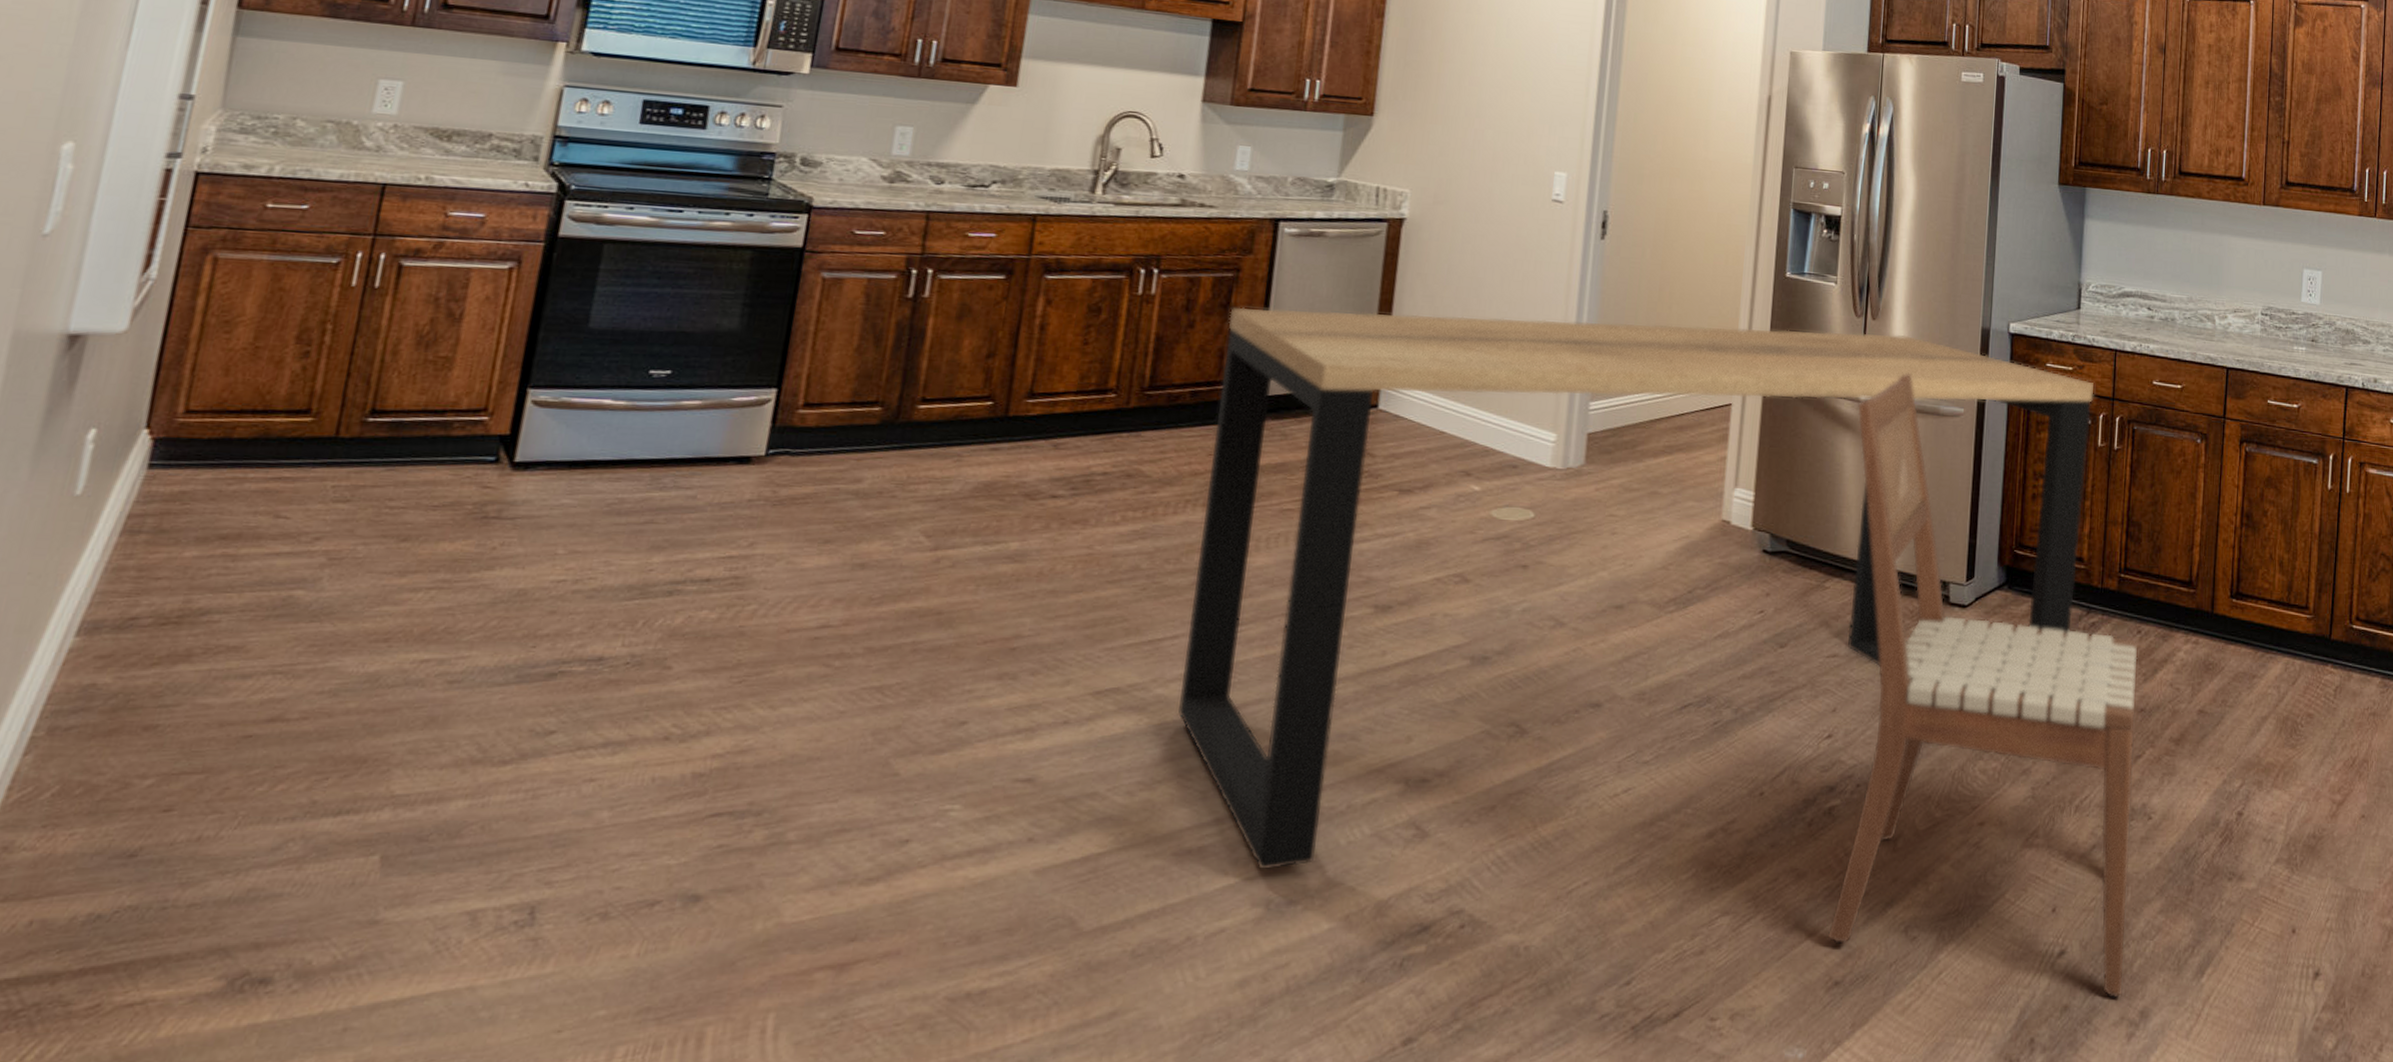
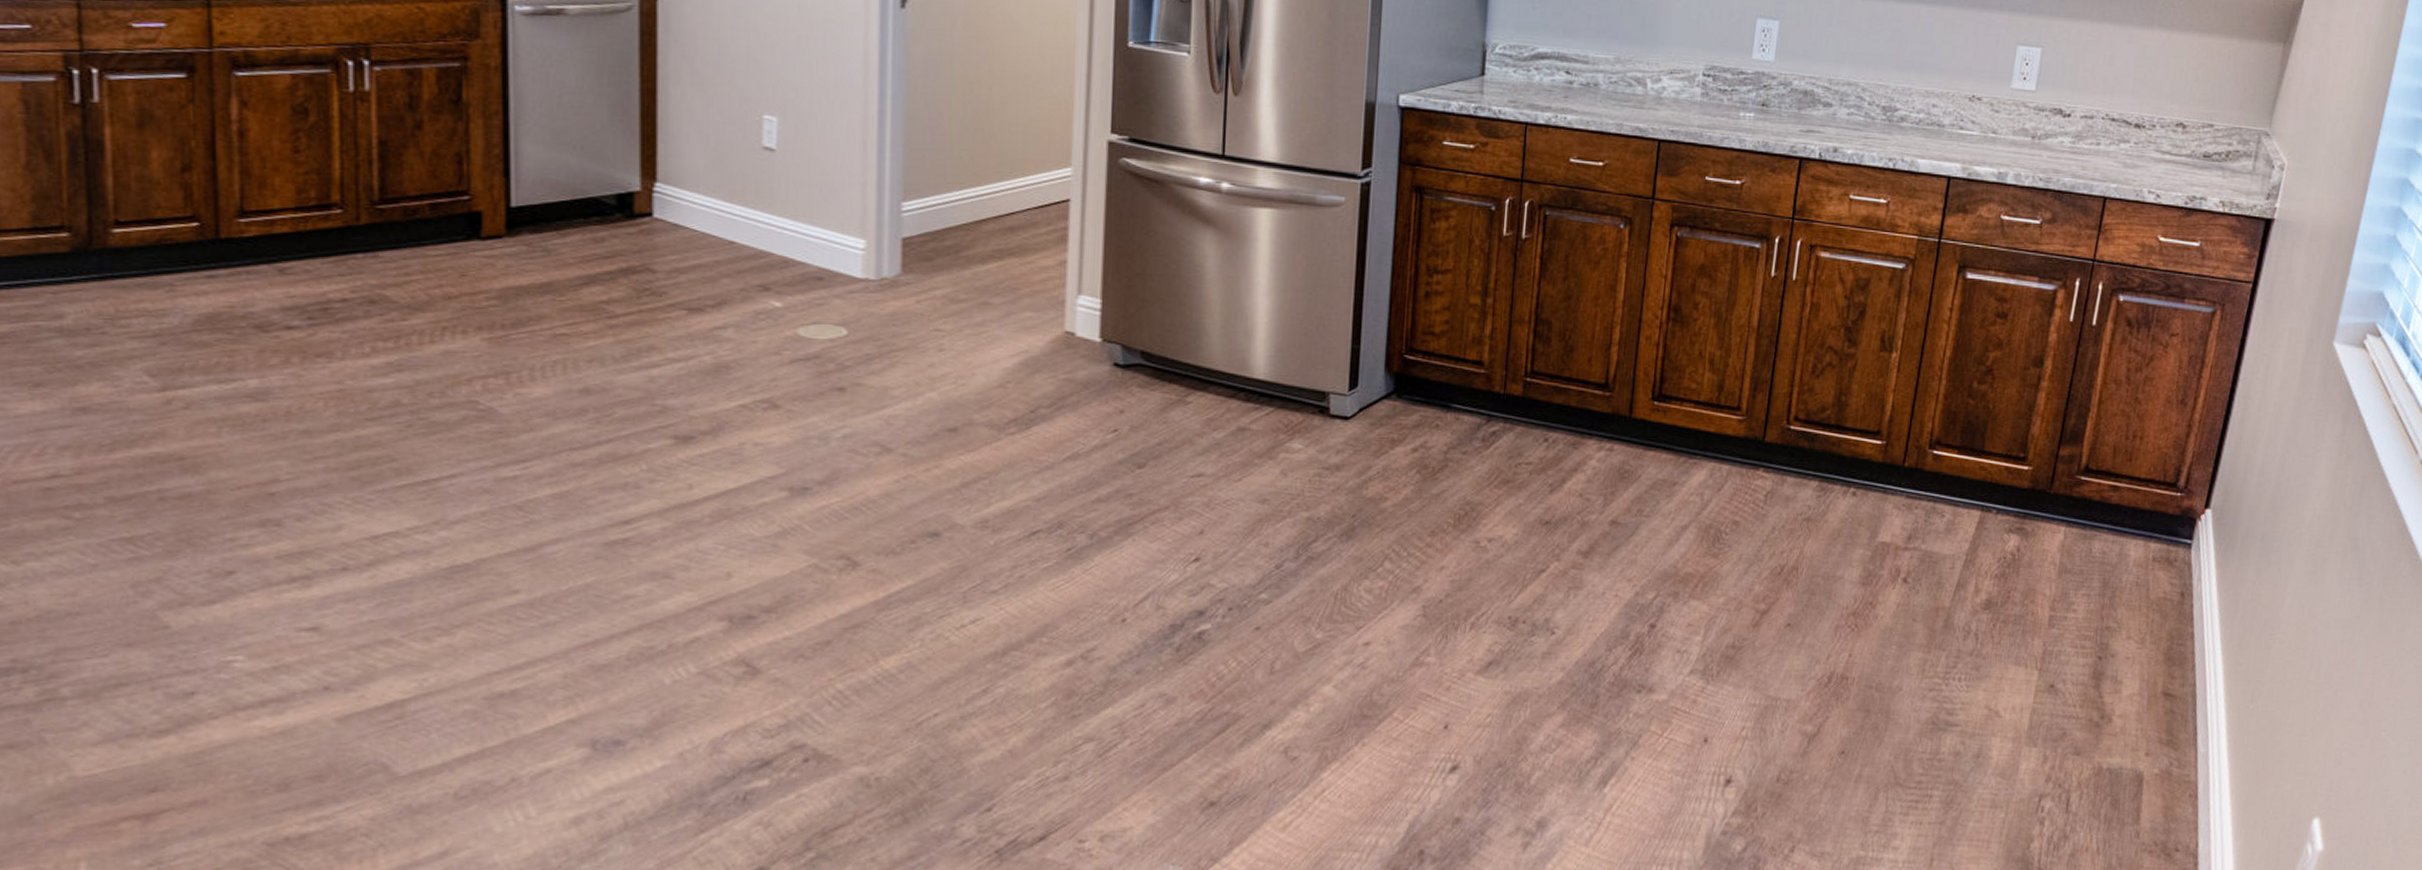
dining table: present [1177,307,2094,870] -> none [462,103,1499,711]
chair: present [1827,373,2138,998] -> none [1200,158,1544,810]

